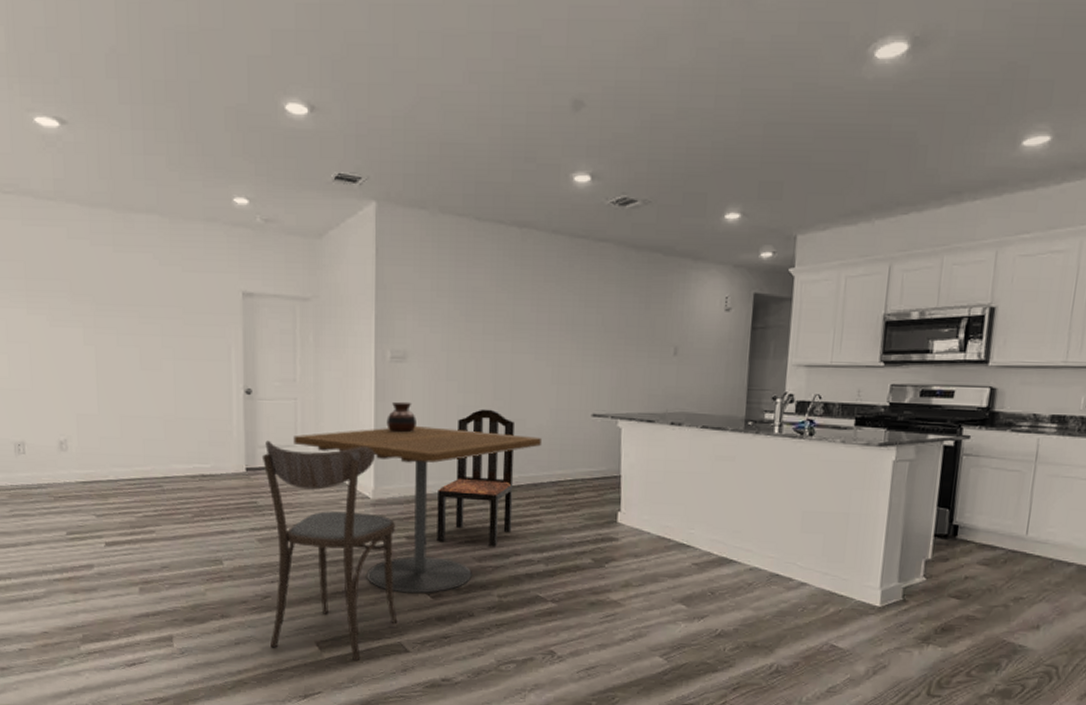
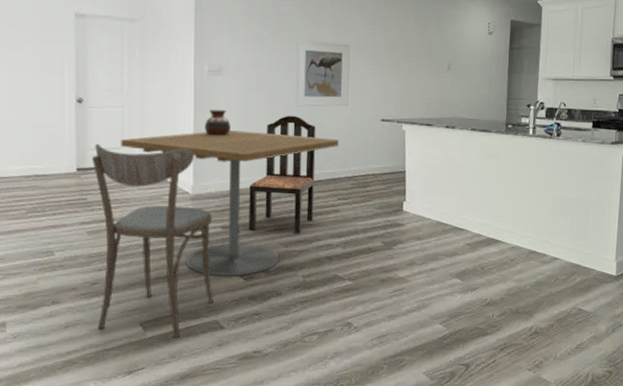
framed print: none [490,320,557,399] -> present [295,40,351,107]

